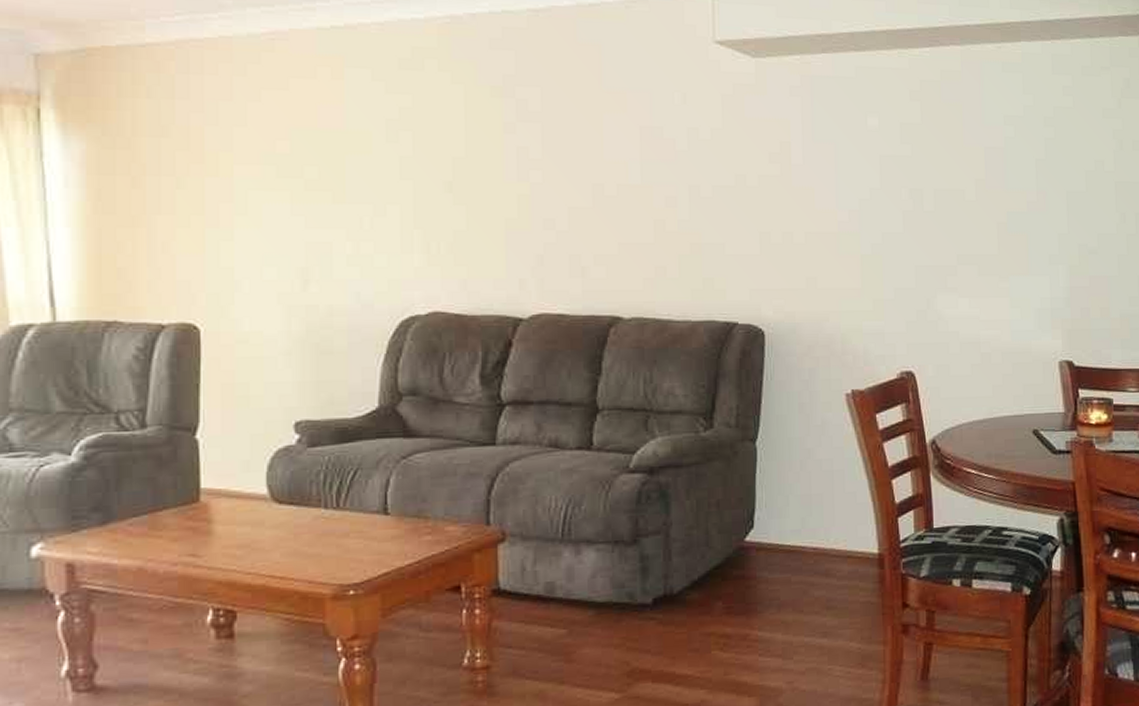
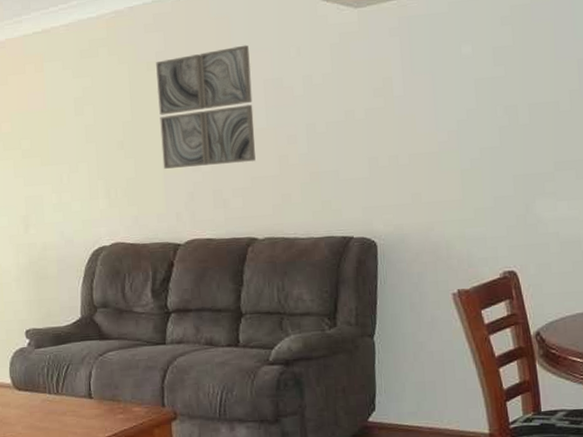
wall art: none [503,81,626,223] -> present [156,45,256,169]

